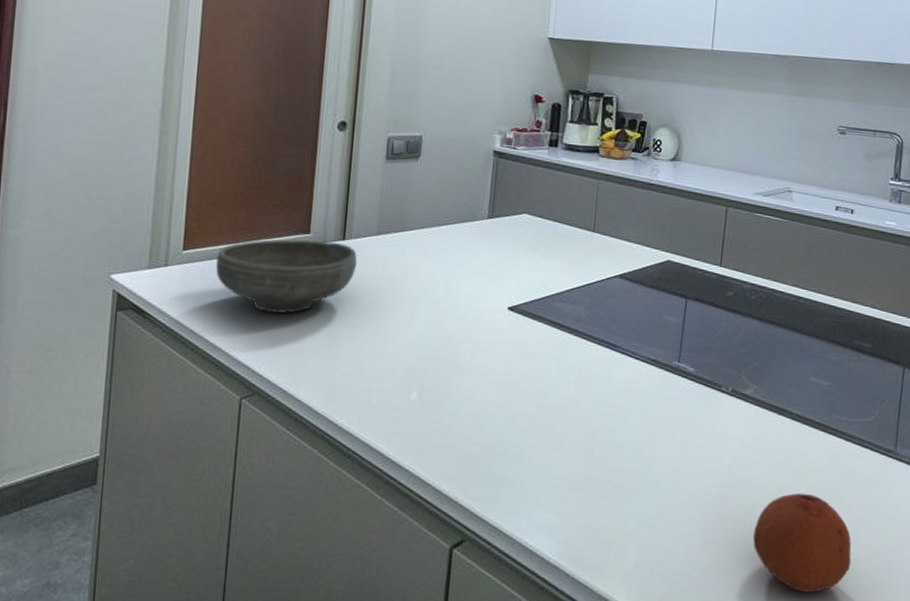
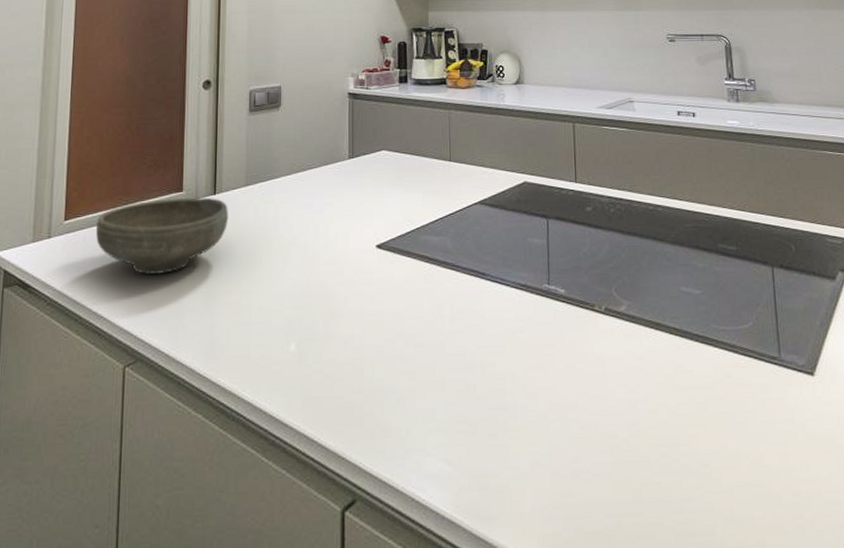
fruit: present [752,493,852,592] -> none [649,413,757,526]

